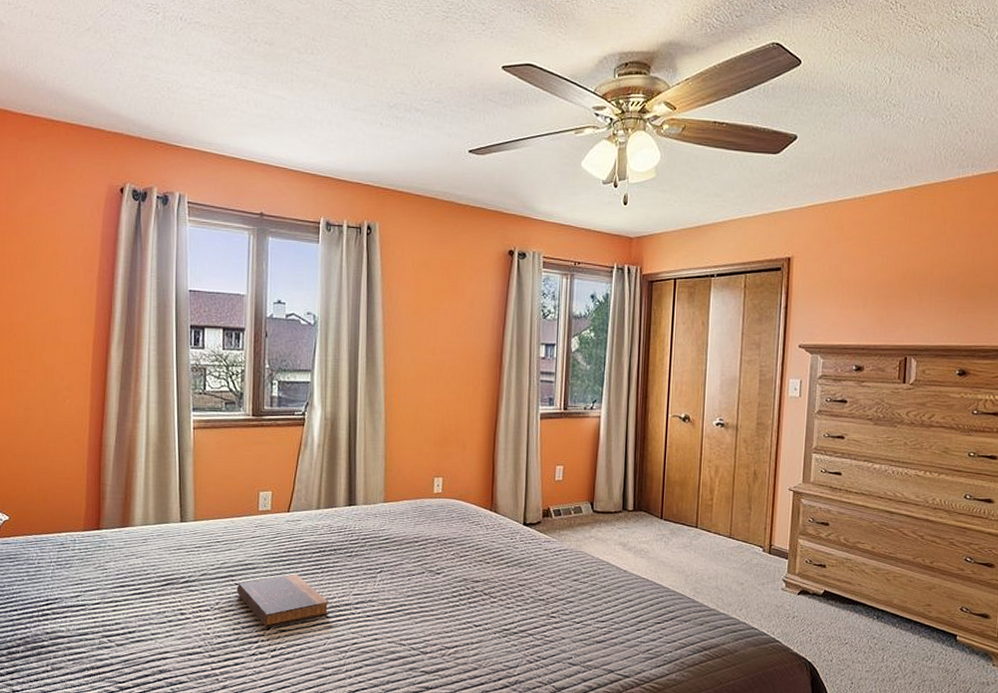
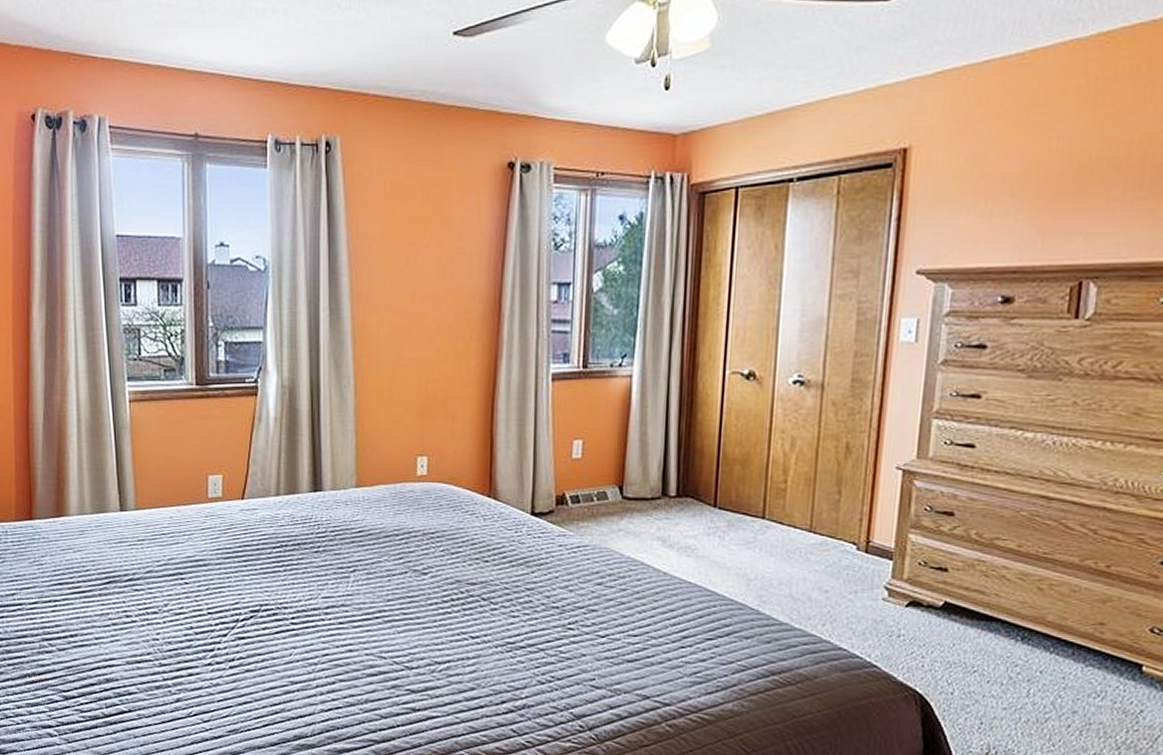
book: present [236,573,329,628] -> none [187,572,294,634]

